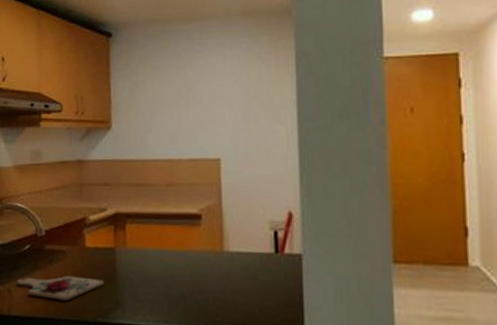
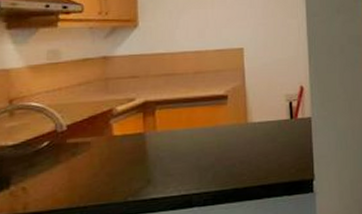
cutting board: present [17,275,104,301] -> none [34,162,134,190]

